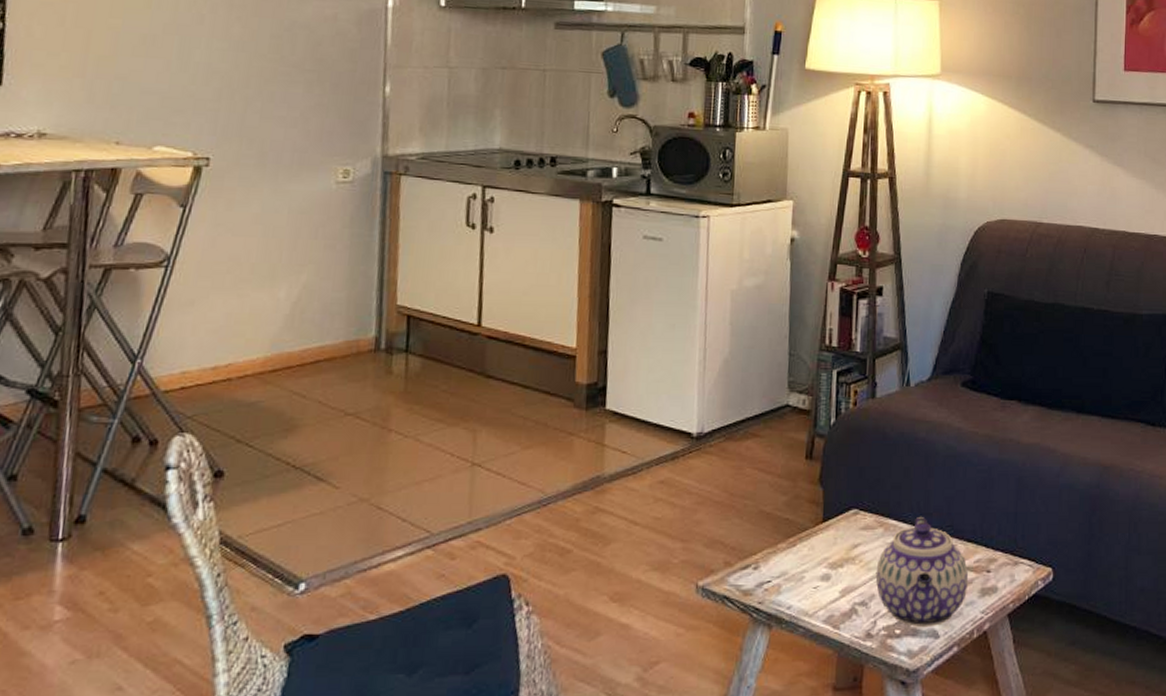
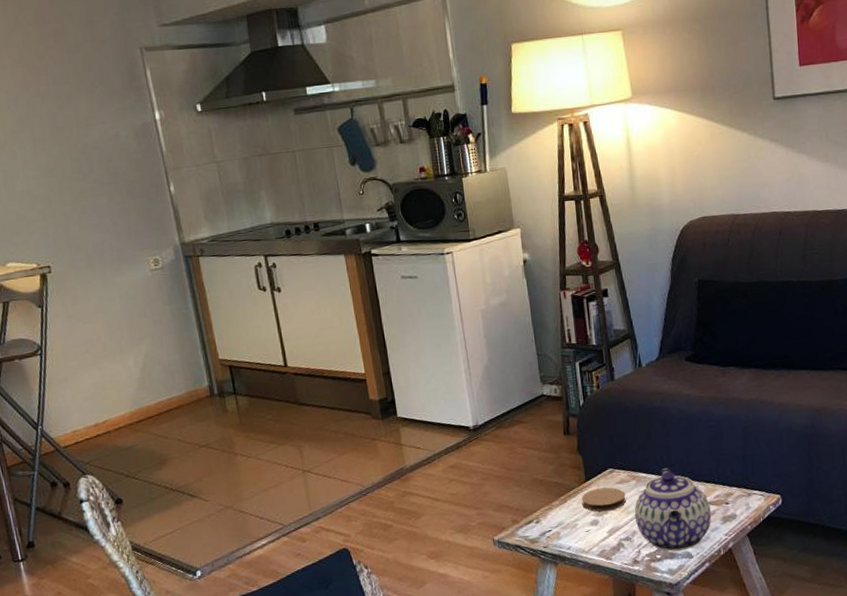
coaster: none [814,533,869,564] -> present [581,487,626,512]

